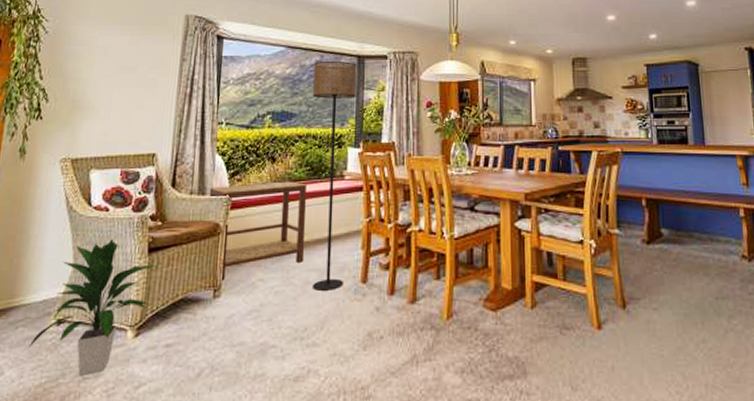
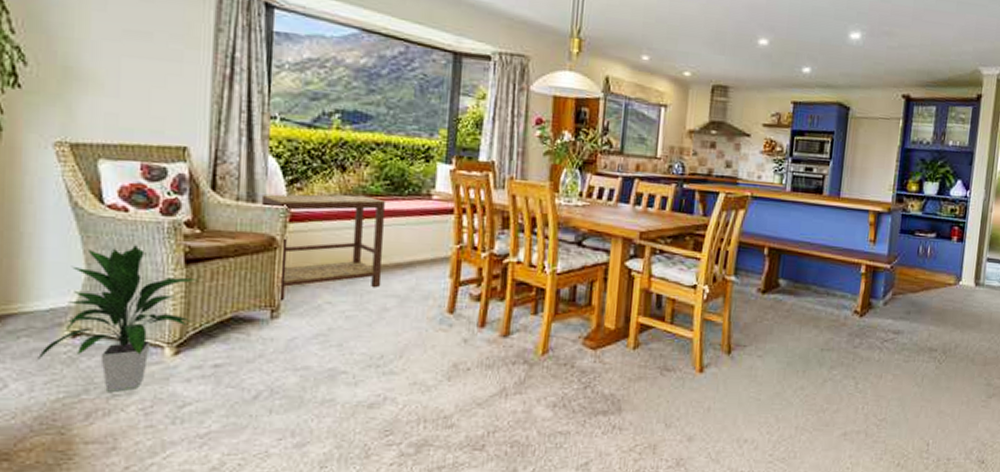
floor lamp: present [312,60,357,291] -> none [390,53,452,319]

